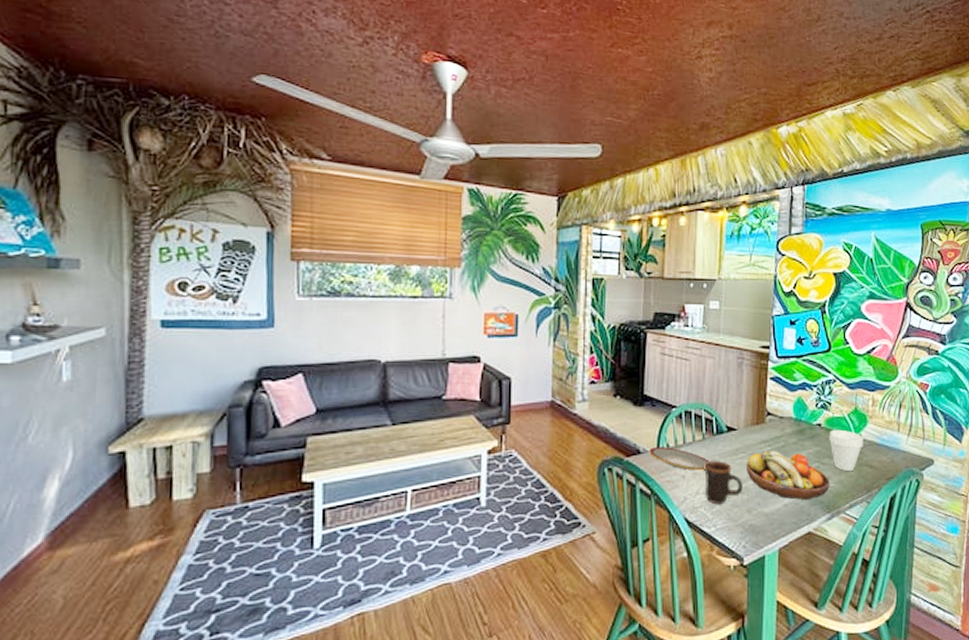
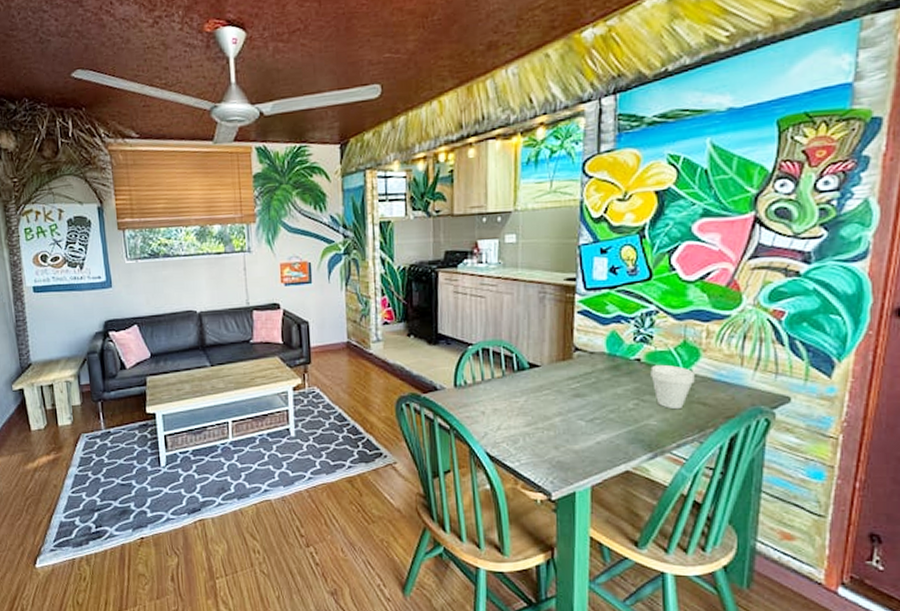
plate: present [649,447,710,471] -> none [446,384,511,407]
mug: present [703,460,743,505] -> none [503,396,549,441]
fruit bowl: present [747,451,830,501] -> none [552,387,652,439]

